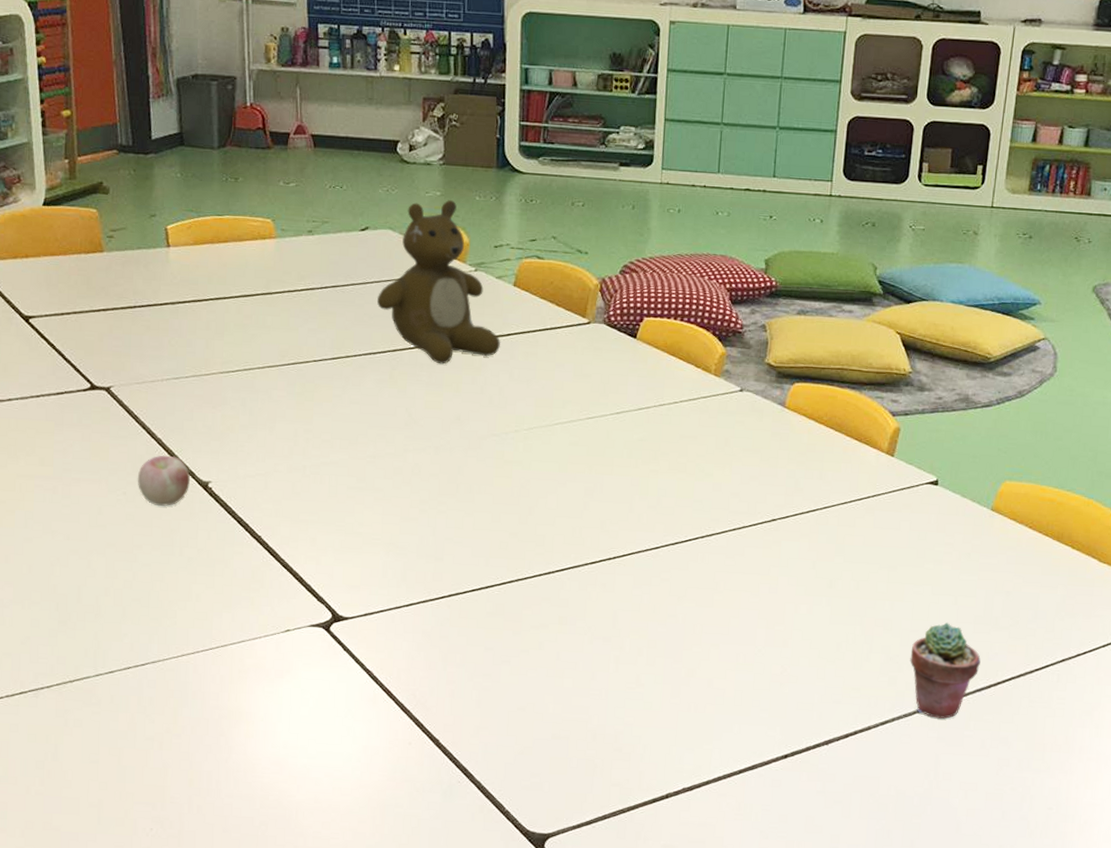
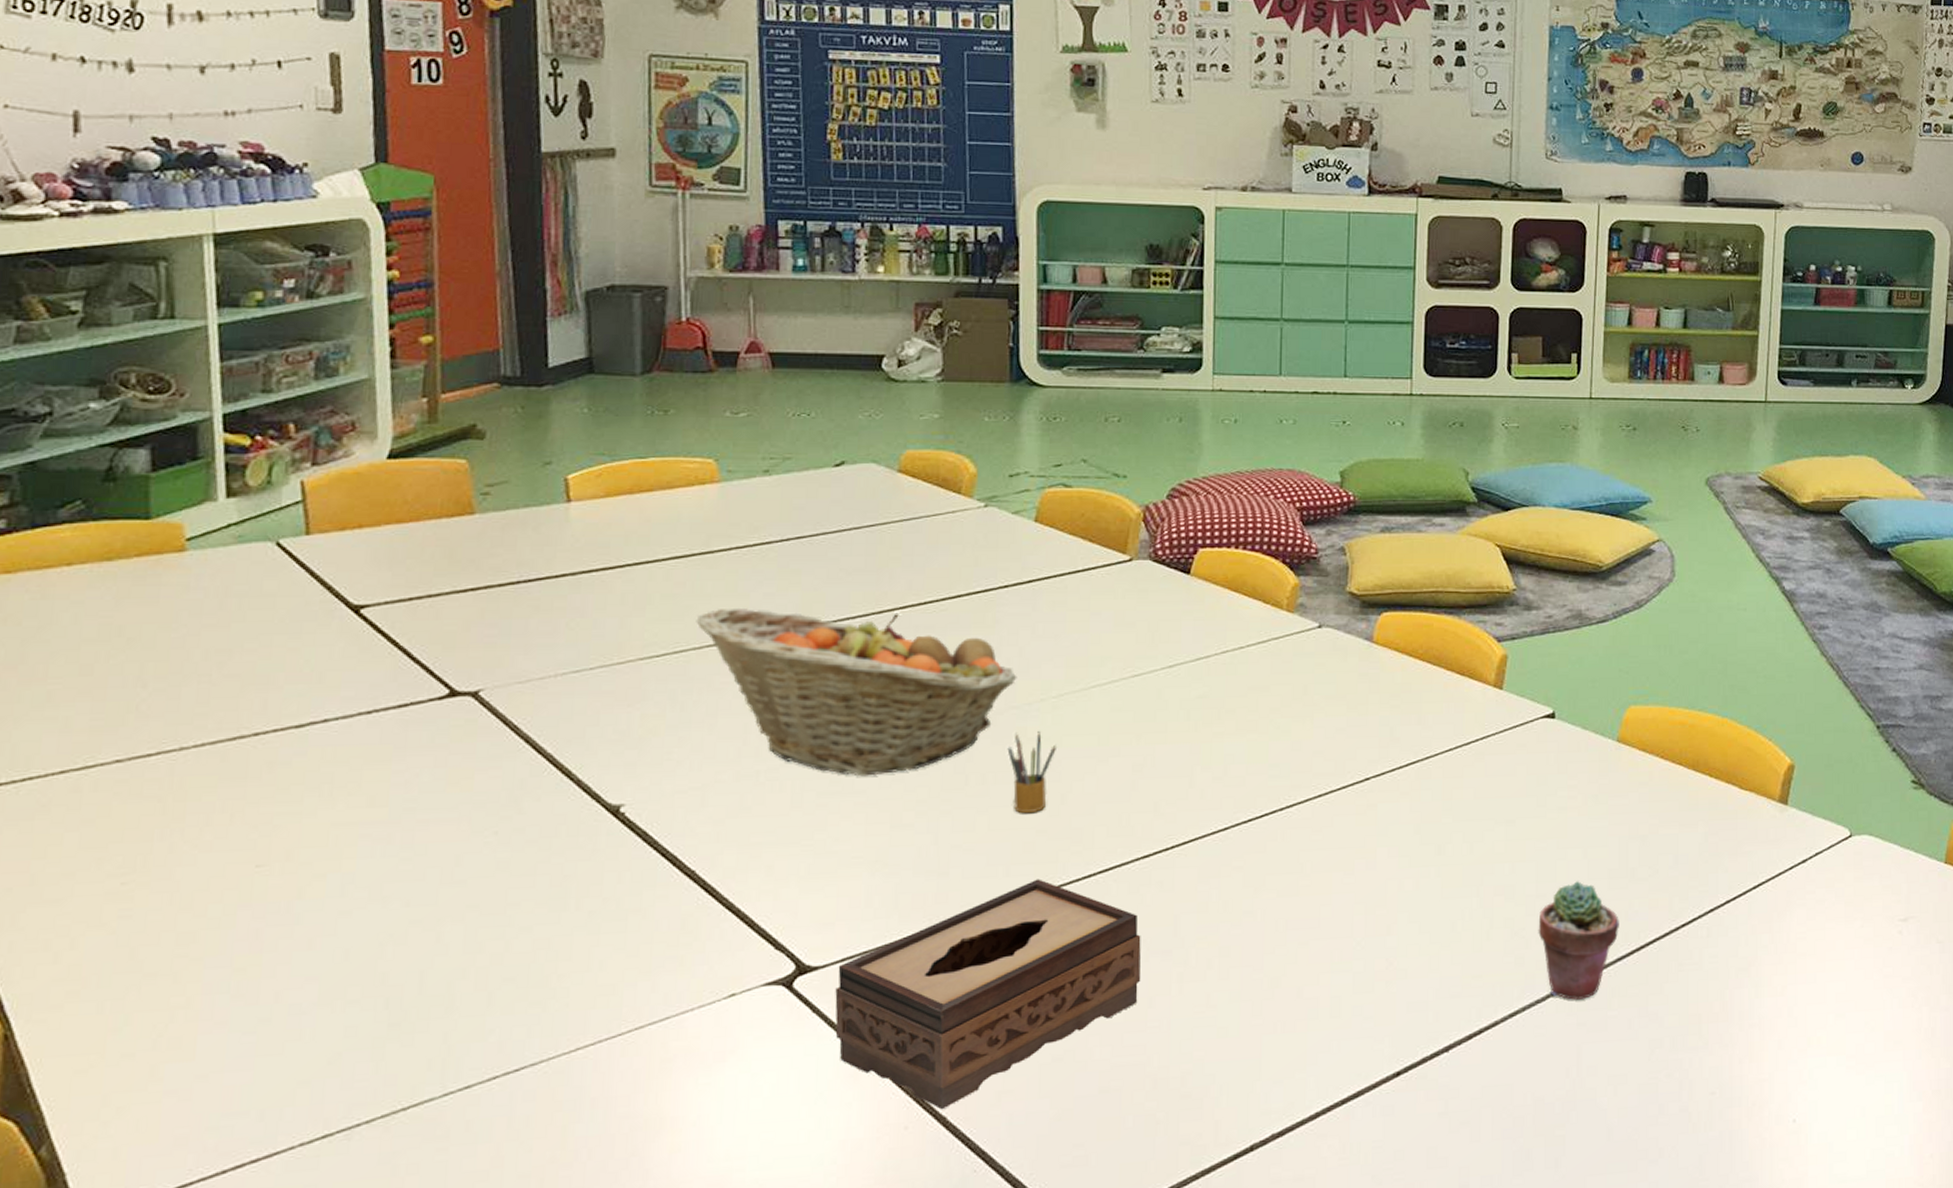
apple: present [137,455,190,506] -> none [515,775,594,845]
fruit basket: none [260,338,498,478] -> present [696,607,1017,777]
tissue box: none [360,570,588,734] -> present [835,879,1142,1110]
teddy bear: present [376,200,500,365] -> none [856,423,1019,625]
pencil box: none [489,456,526,520] -> present [1007,731,1056,814]

